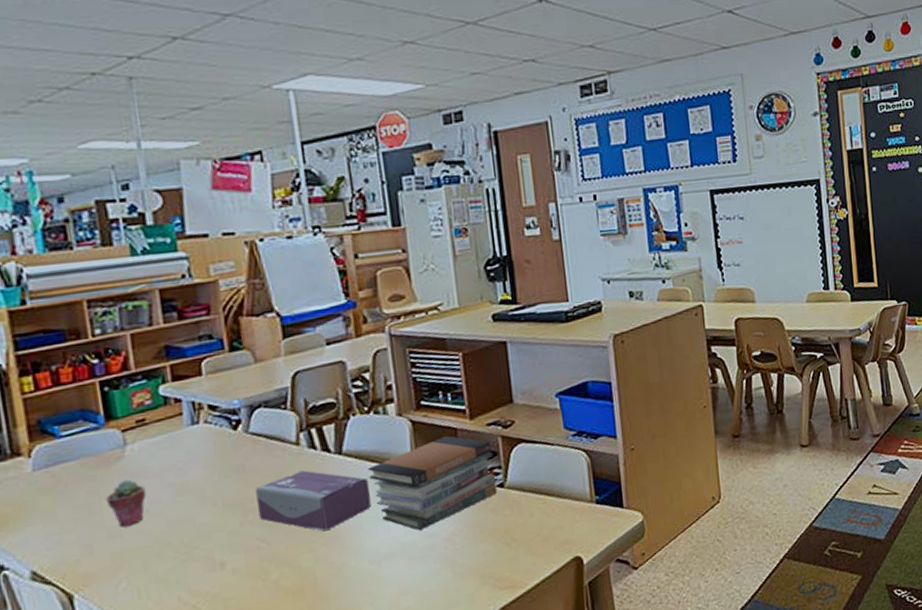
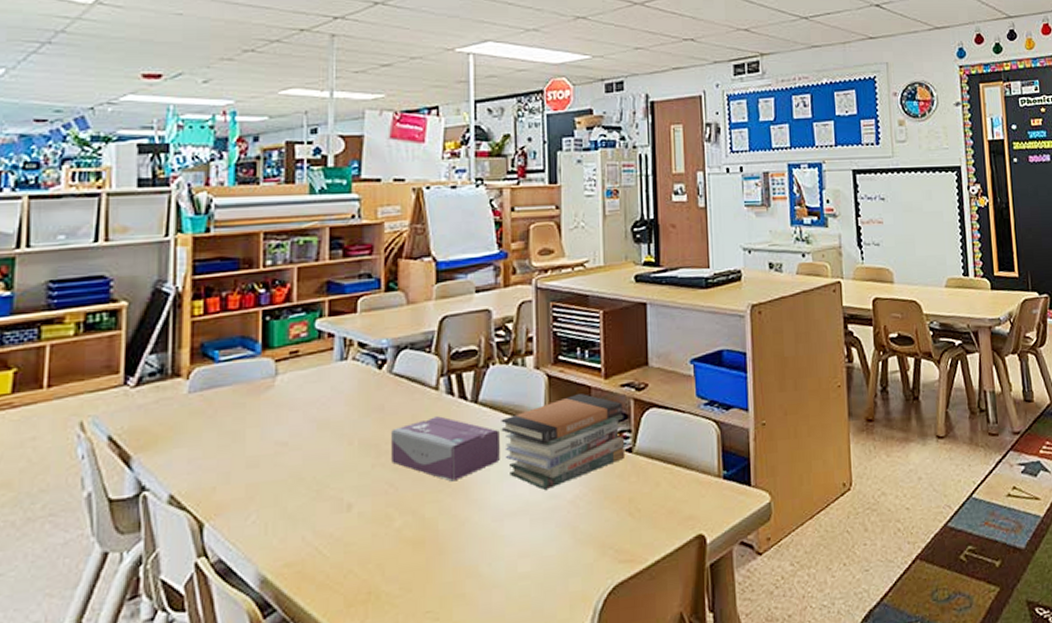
potted succulent: present [105,479,147,527] -> none [249,410,289,458]

